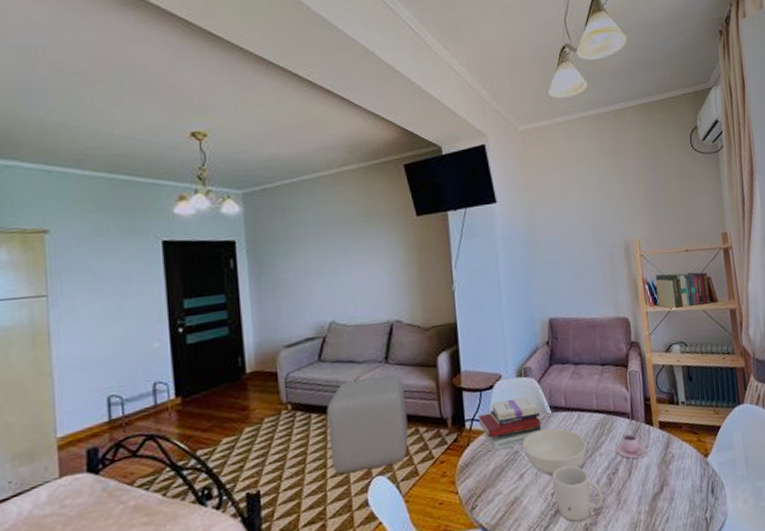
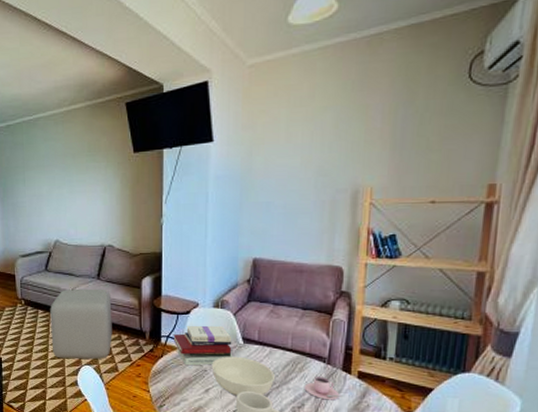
books: present [655,272,719,309] -> none [382,226,464,264]

